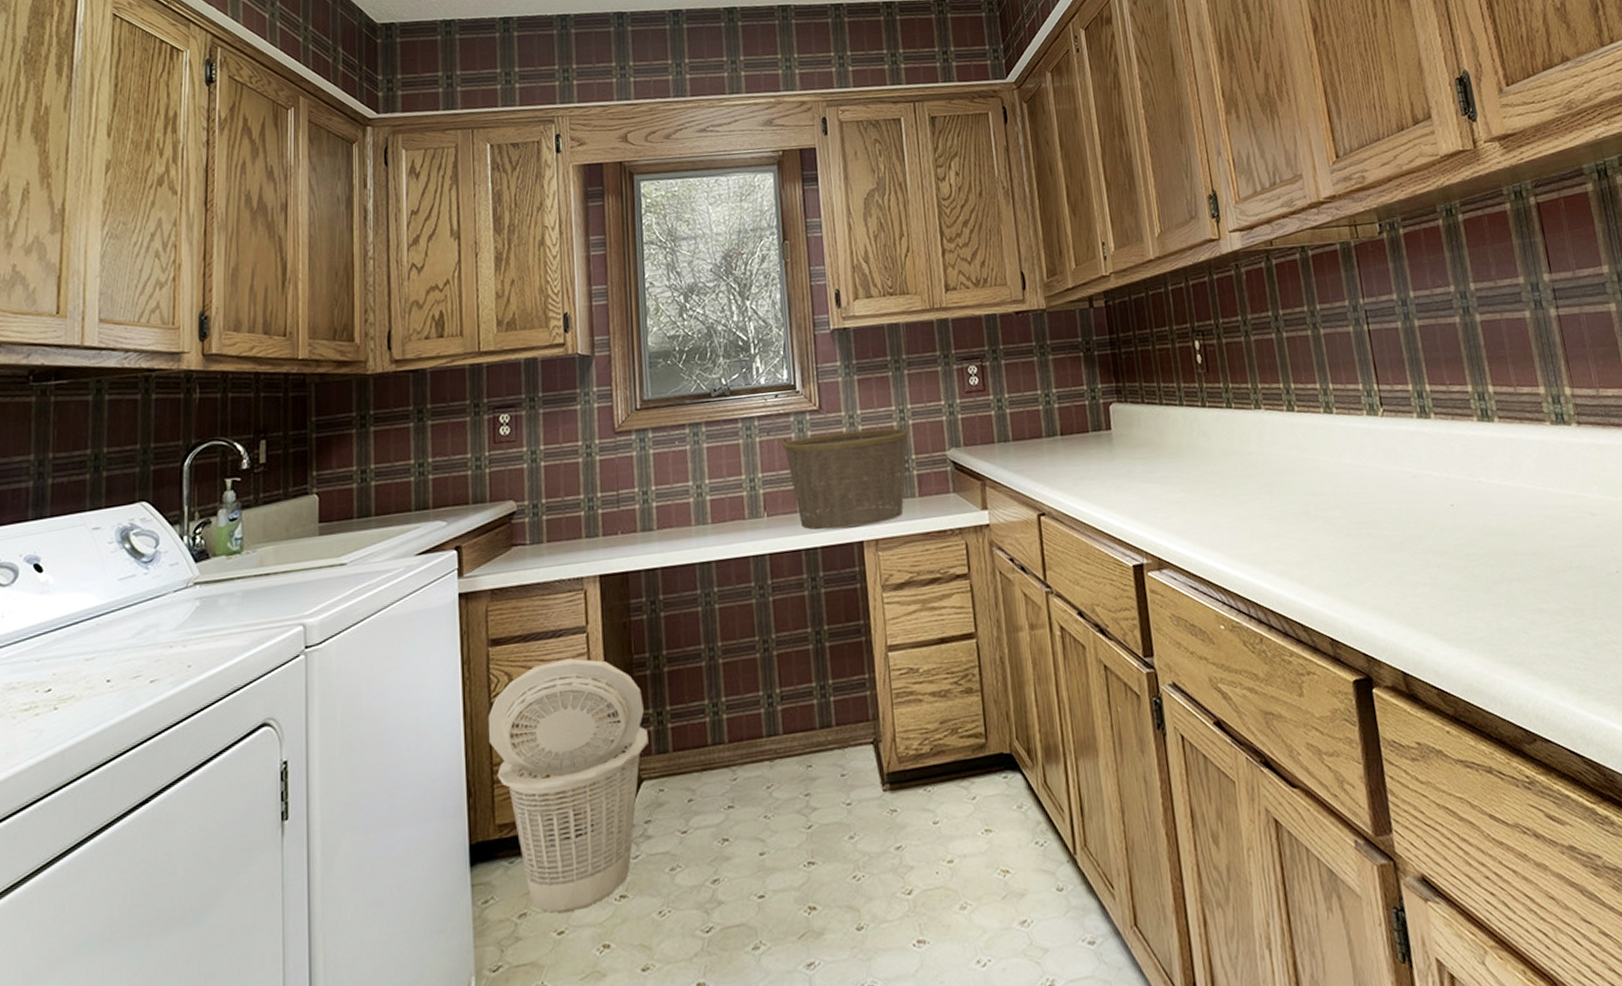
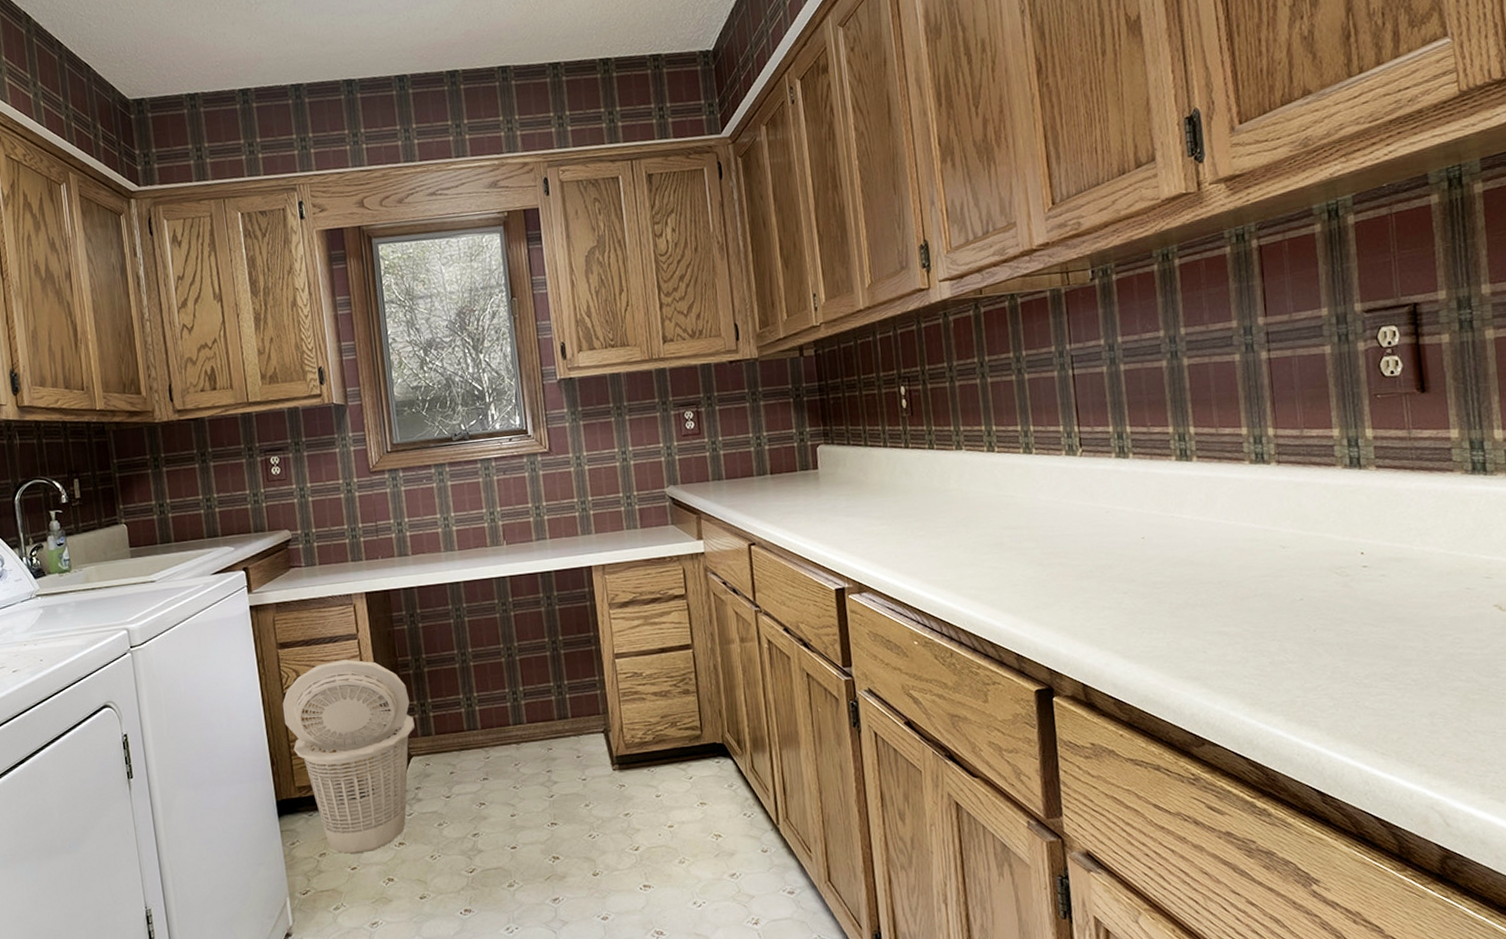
basket: present [780,425,910,530] -> none [515,465,632,556]

